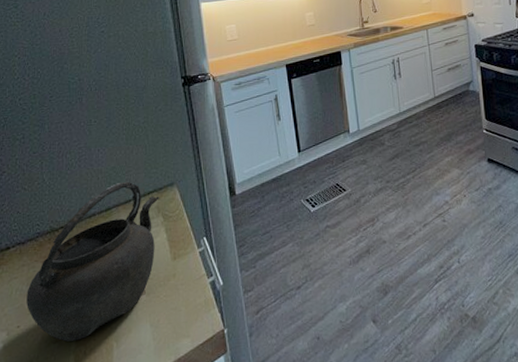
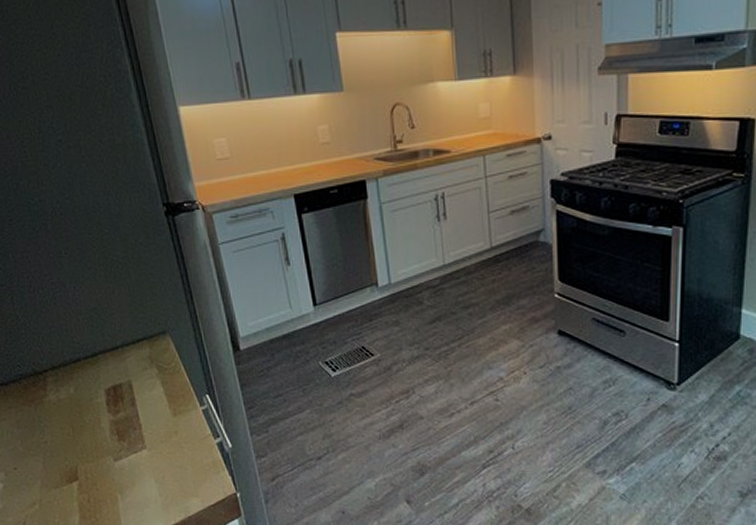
kettle: present [26,181,159,342] -> none [18,325,153,488]

